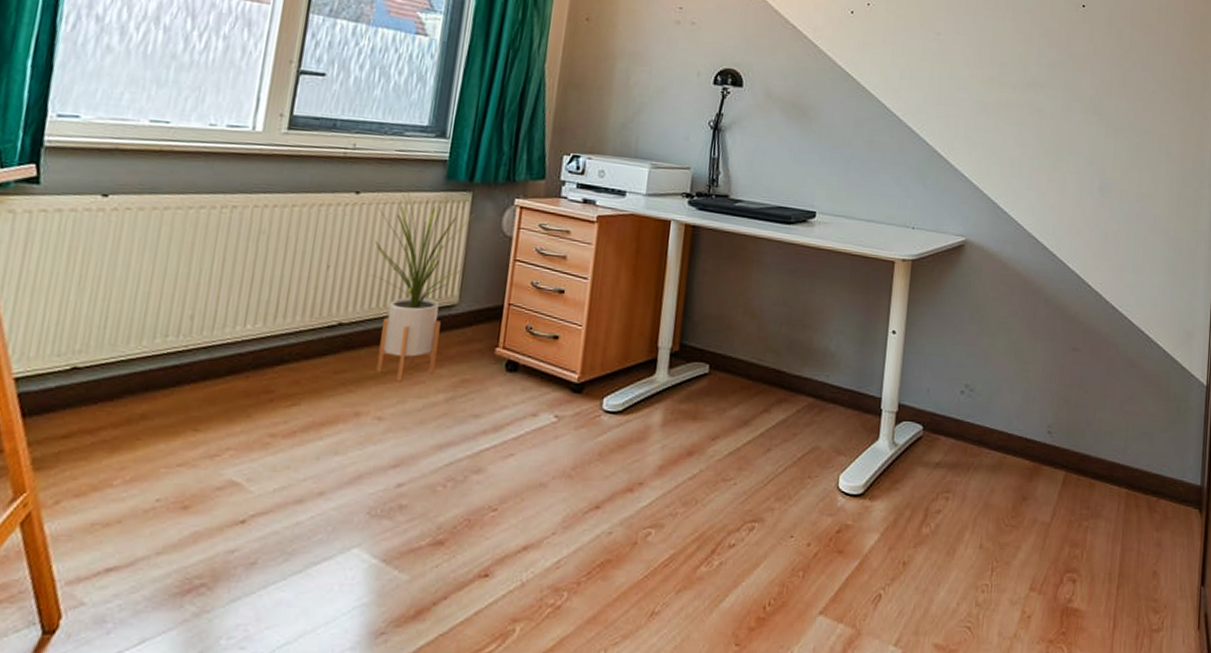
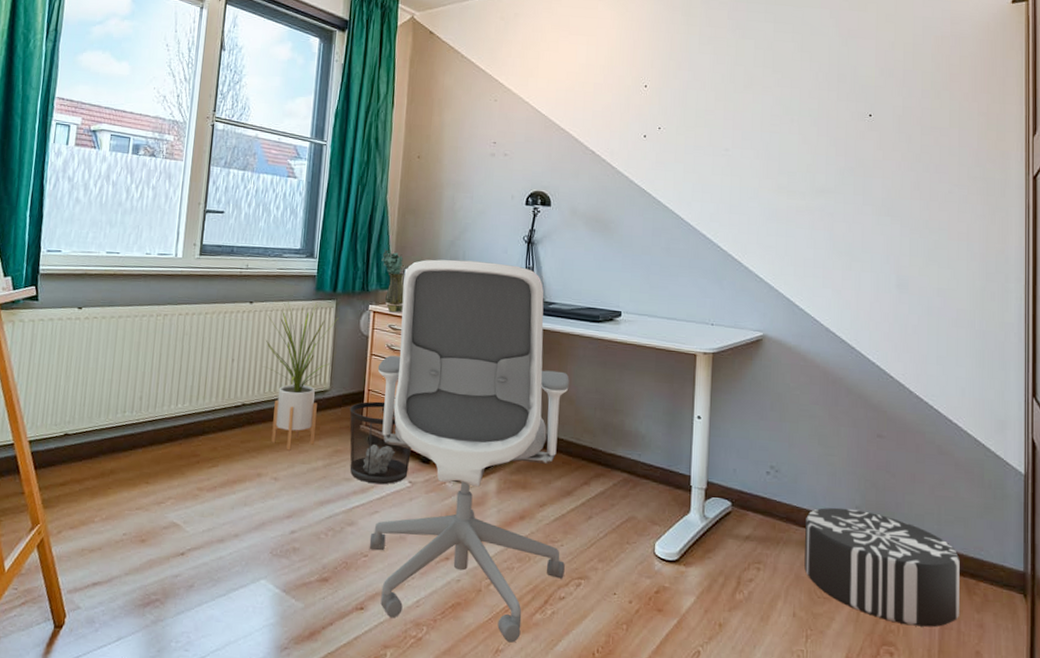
waste bin: none [479,318,560,421] -> present [349,401,411,485]
office chair: none [499,145,754,603] -> present [369,259,569,643]
vase: none [534,129,564,208] -> present [381,248,406,312]
pouf: none [994,427,1144,550] -> present [804,507,960,627]

